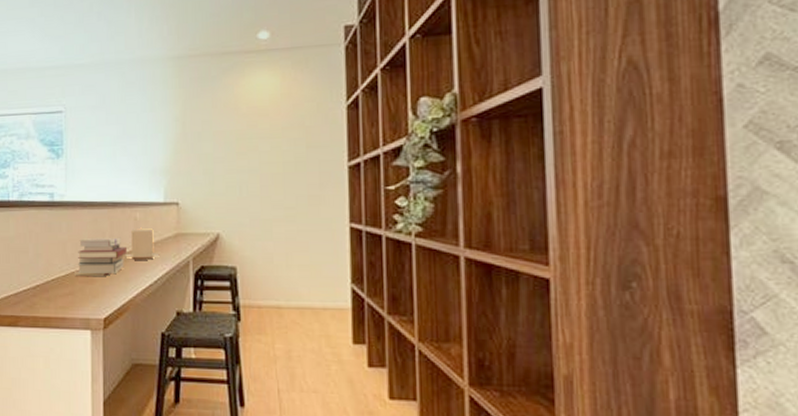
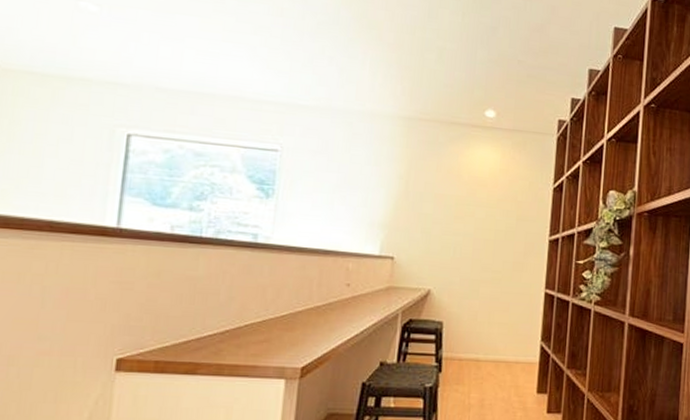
books: present [73,237,127,276] -> none [271,284,335,324]
candle: present [125,229,160,260] -> none [332,279,369,311]

